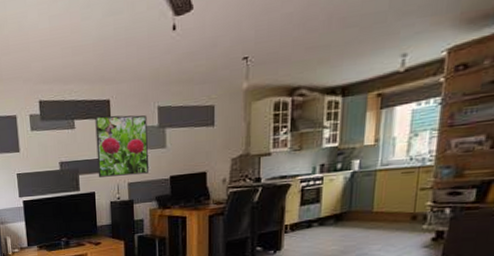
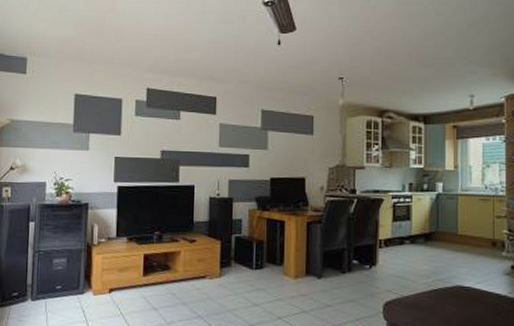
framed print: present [95,115,148,178] -> none [199,110,251,173]

